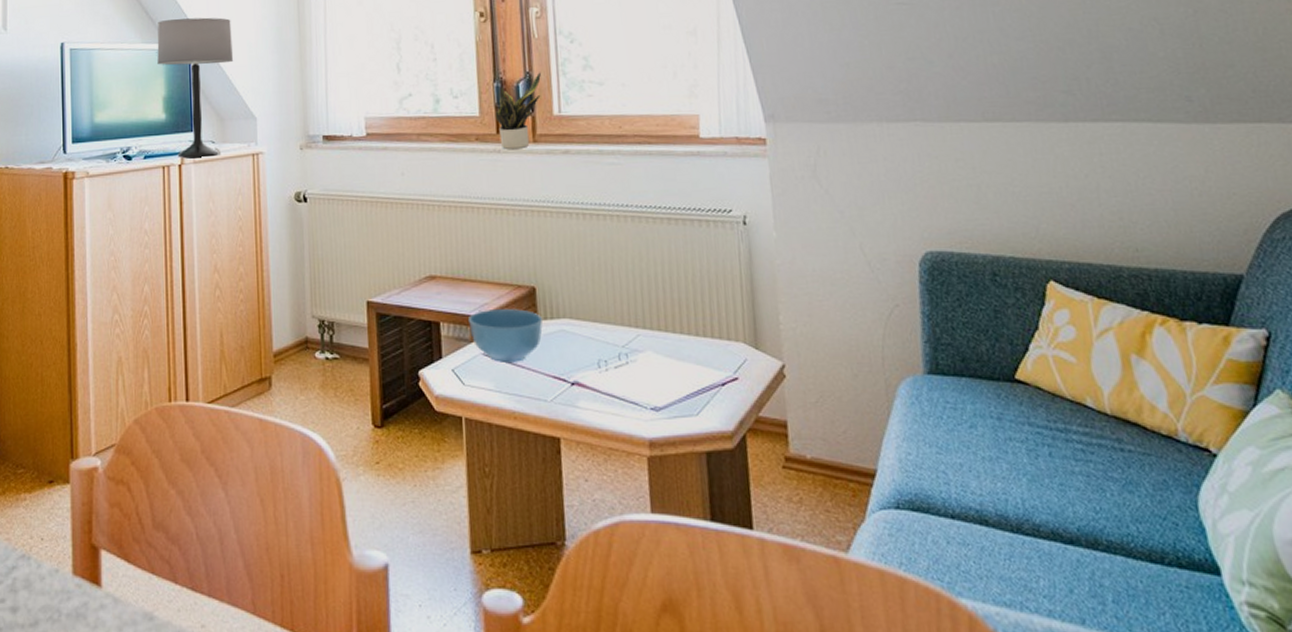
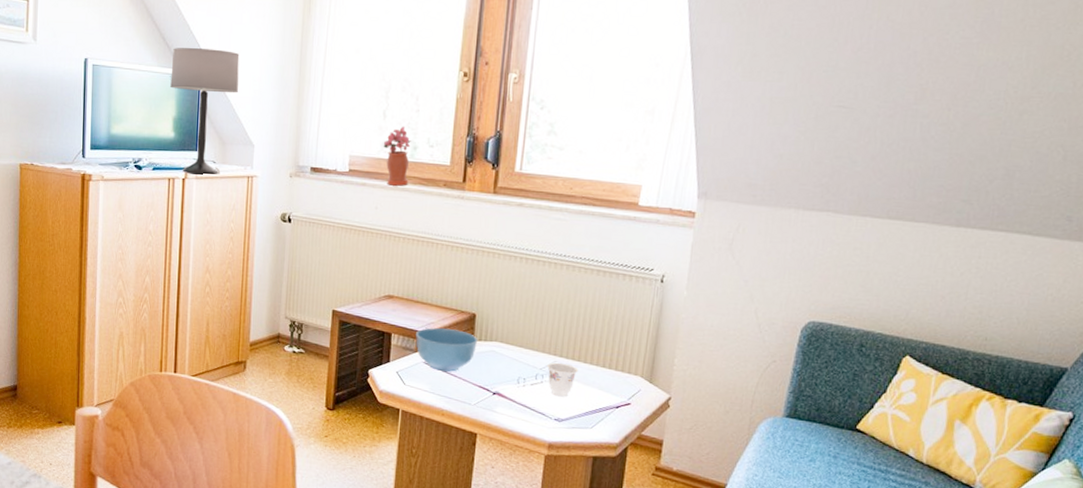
potted flower: none [401,78,435,147] -> present [383,126,411,186]
potted plant: present [495,72,541,149] -> none [463,132,510,197]
teacup: none [630,336,669,379] -> present [547,362,579,397]

